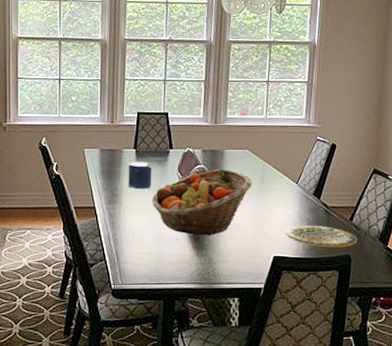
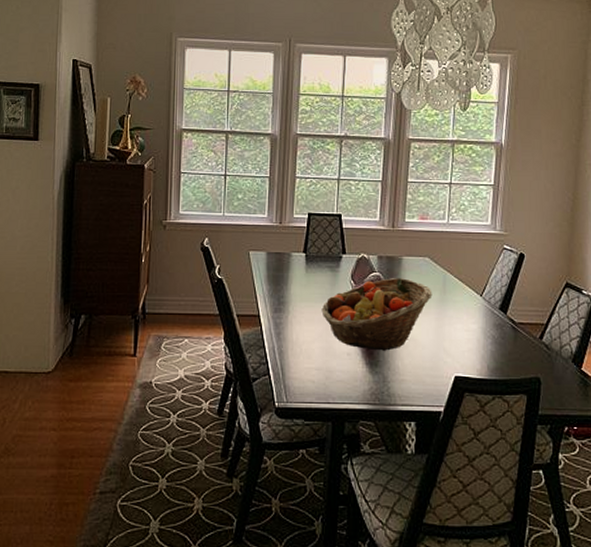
candle: present [128,161,152,189] -> none [296,267,323,297]
plate: present [285,225,358,248] -> none [468,342,548,369]

